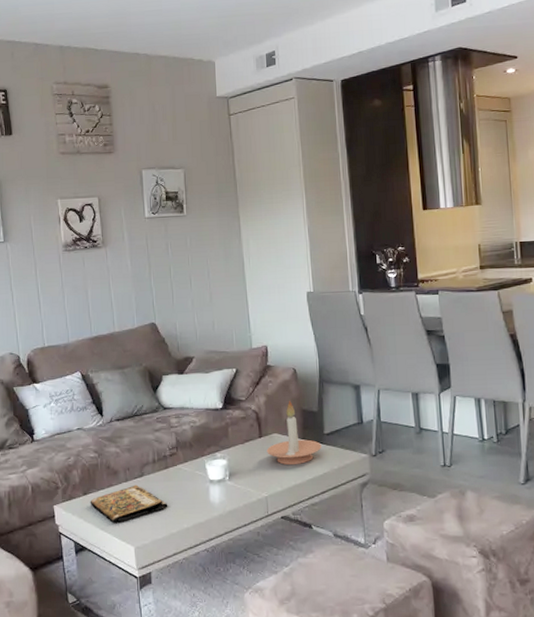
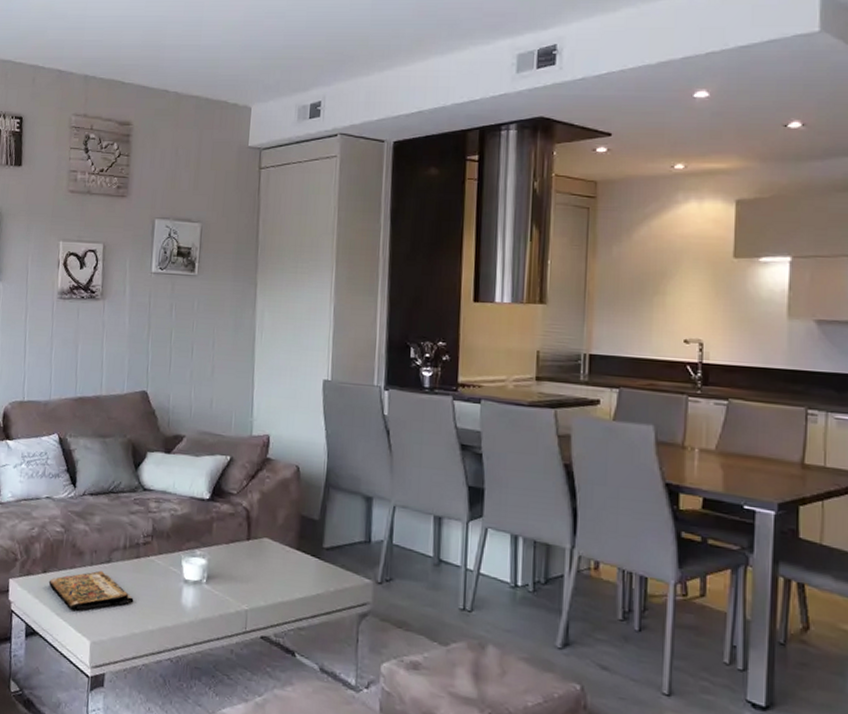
candle holder: present [266,400,322,465] -> none [253,502,319,579]

